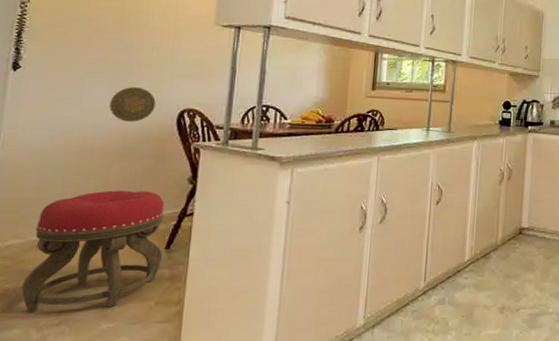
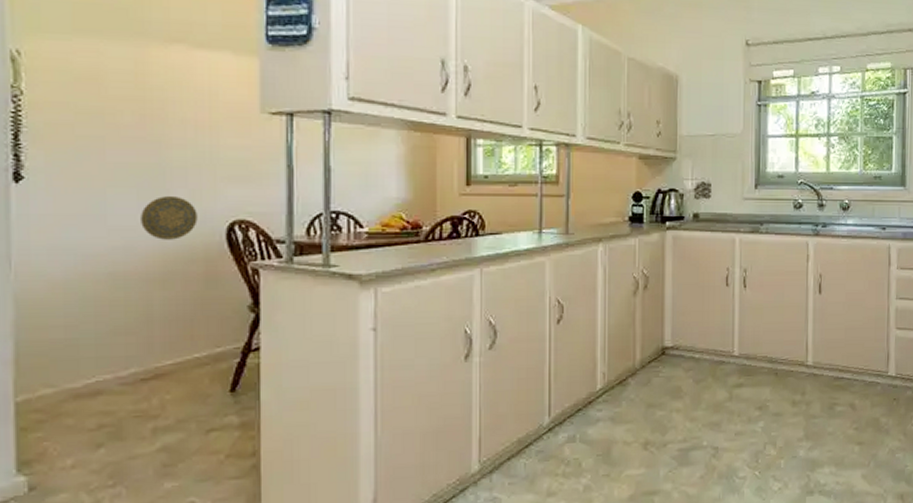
stool: present [21,190,164,313] -> none [63,323,229,474]

